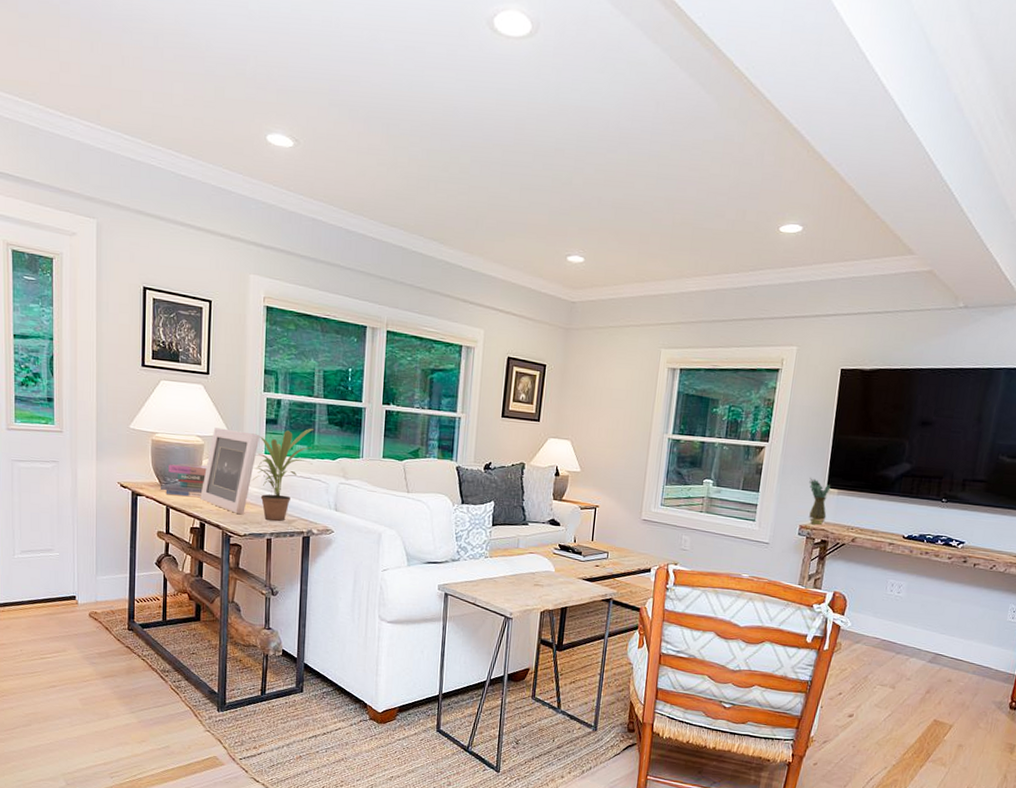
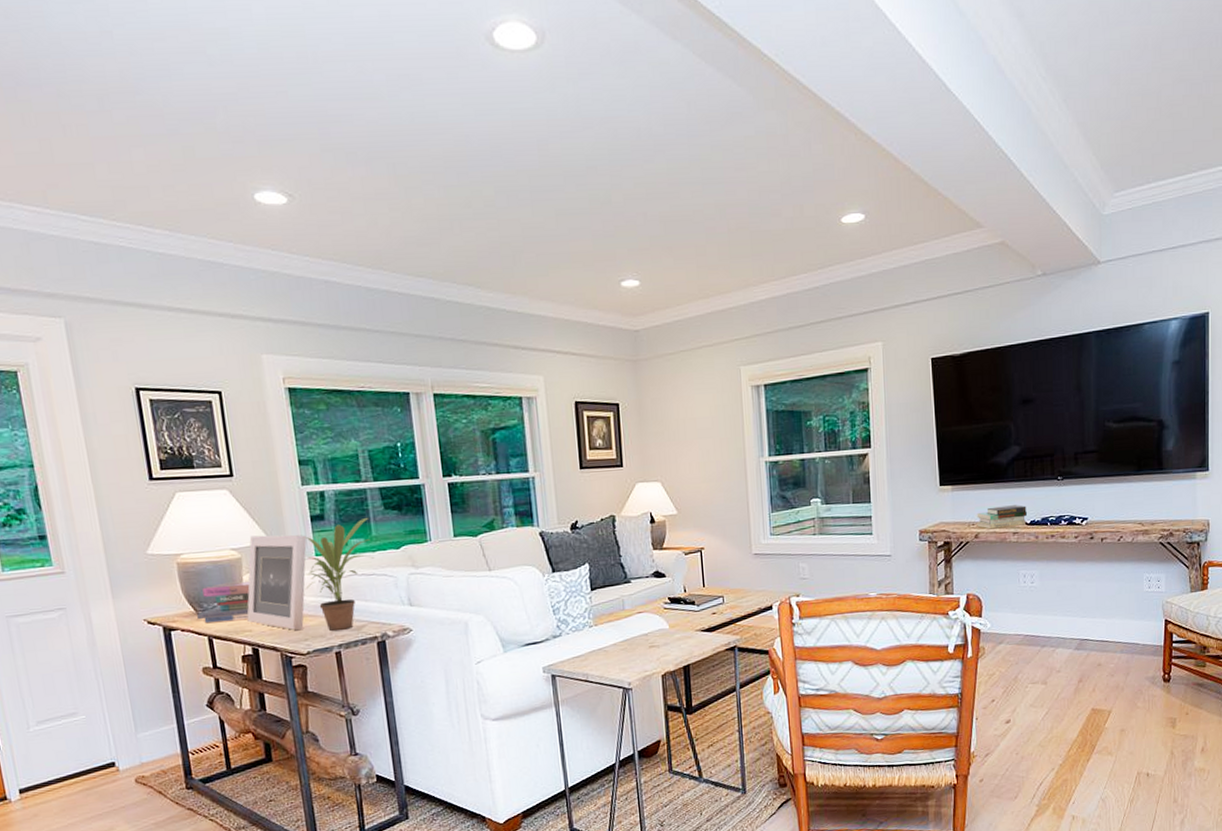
vase: present [809,478,831,526] -> none [920,478,945,528]
books: none [855,515,907,538] -> present [977,505,1027,529]

